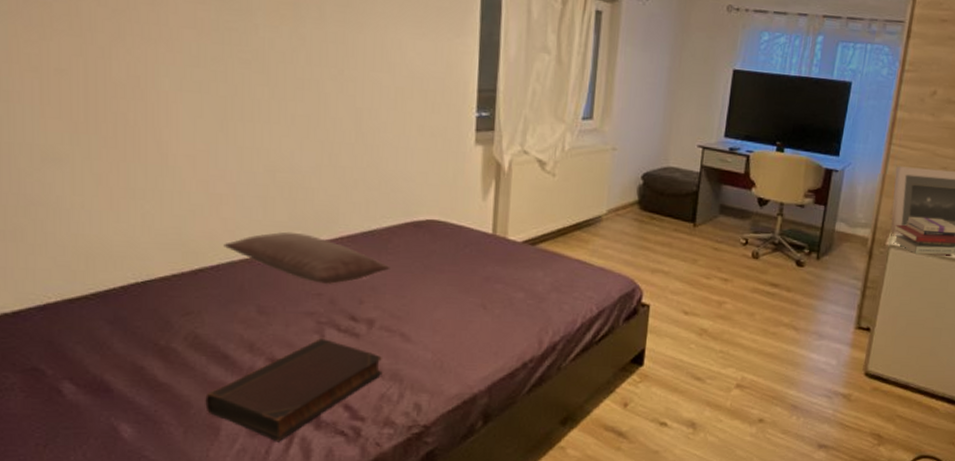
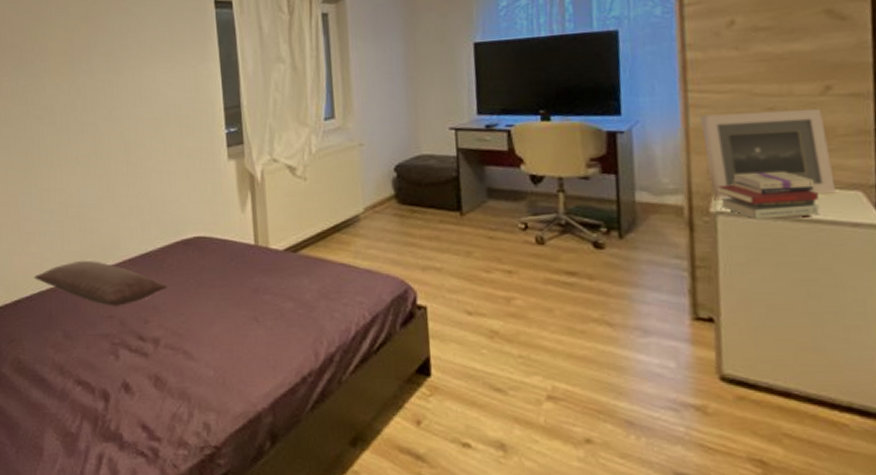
book: present [205,338,383,442] -> none [30,359,172,463]

